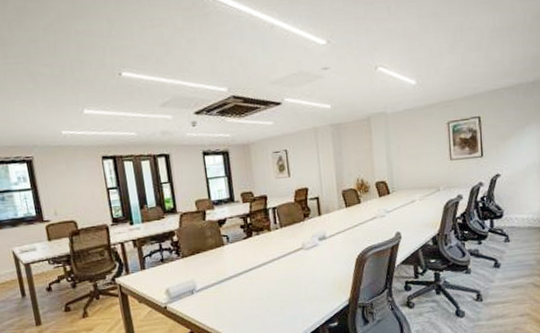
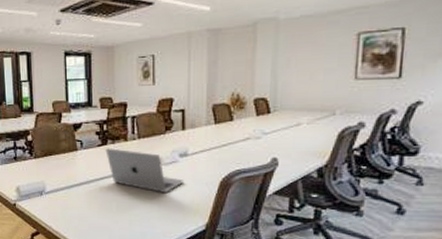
laptop: none [251,239,326,276] -> present [105,148,185,194]

